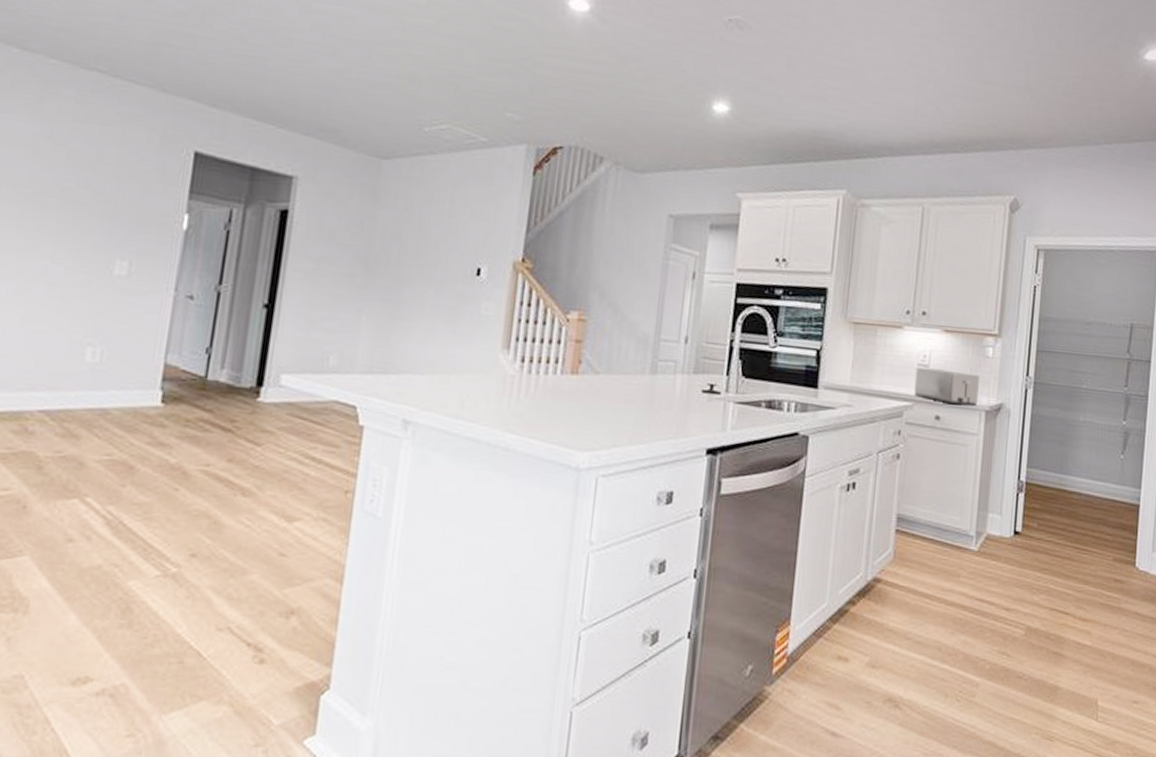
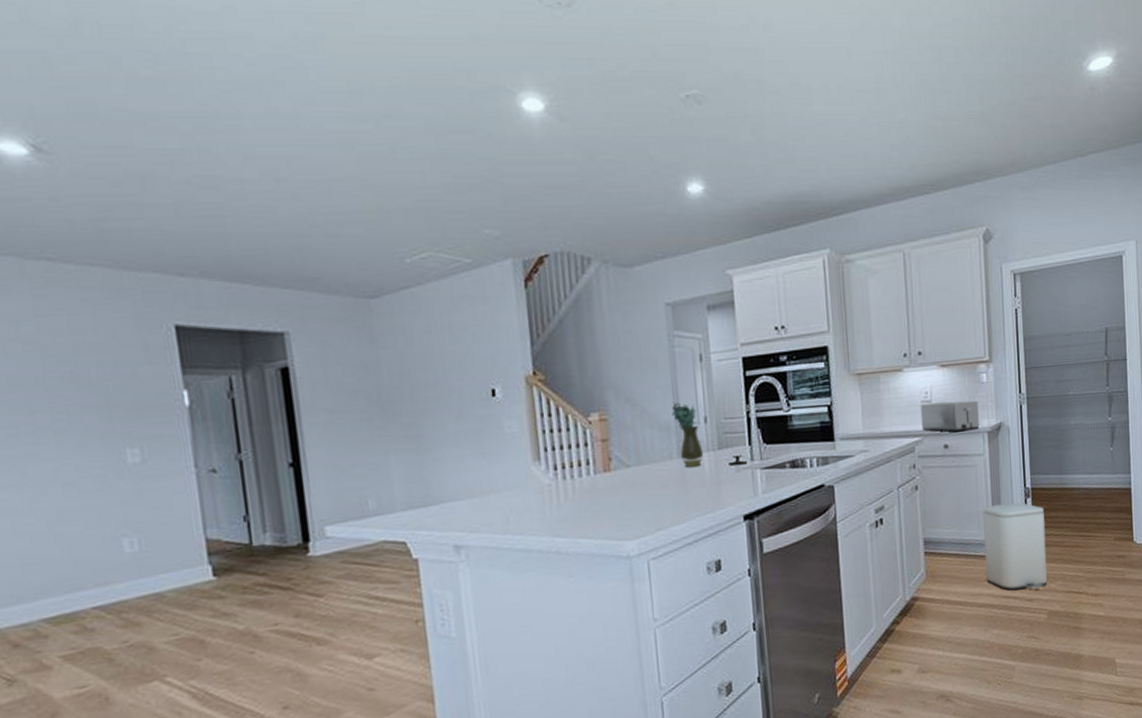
vase: none [652,315,678,388] -> present [671,401,704,468]
pedal bin: none [960,492,1037,599] -> present [982,502,1048,591]

